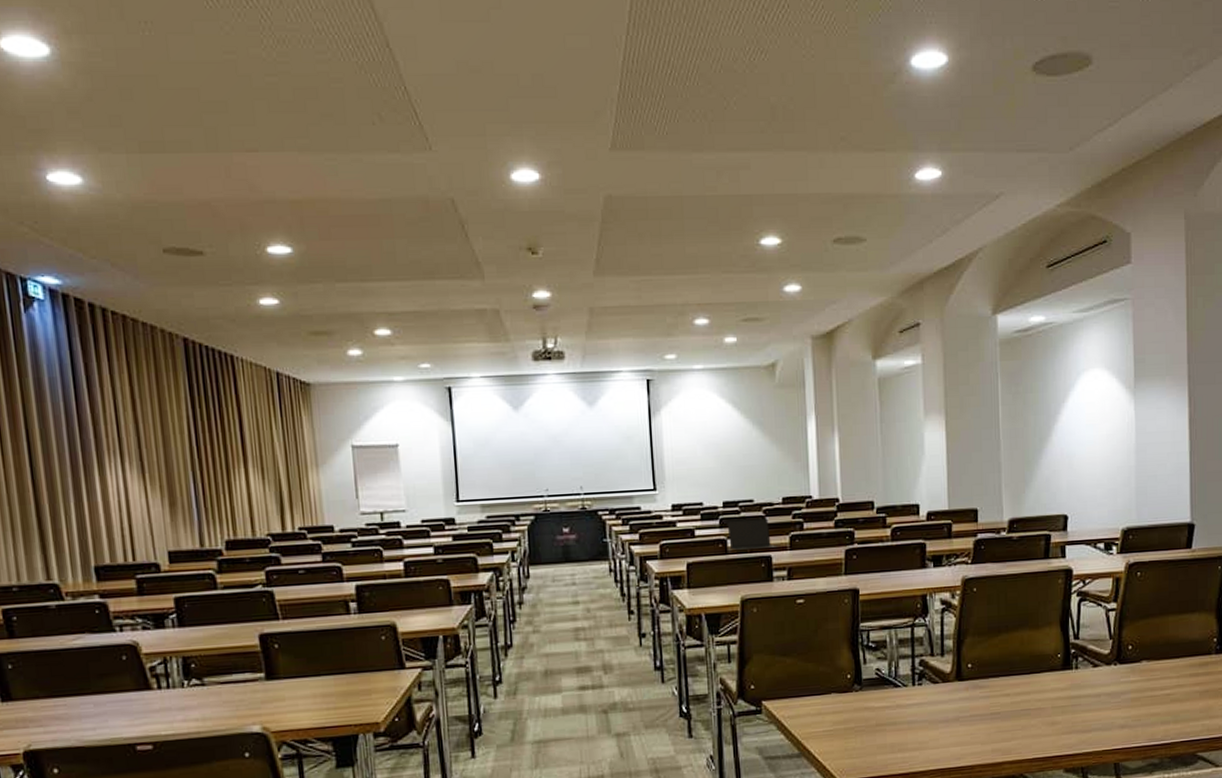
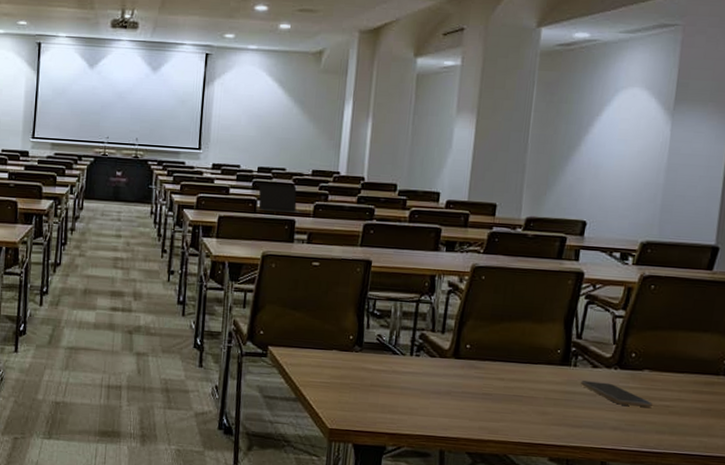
mobile phone: none [1084,680,1154,701] -> present [581,381,652,407]

